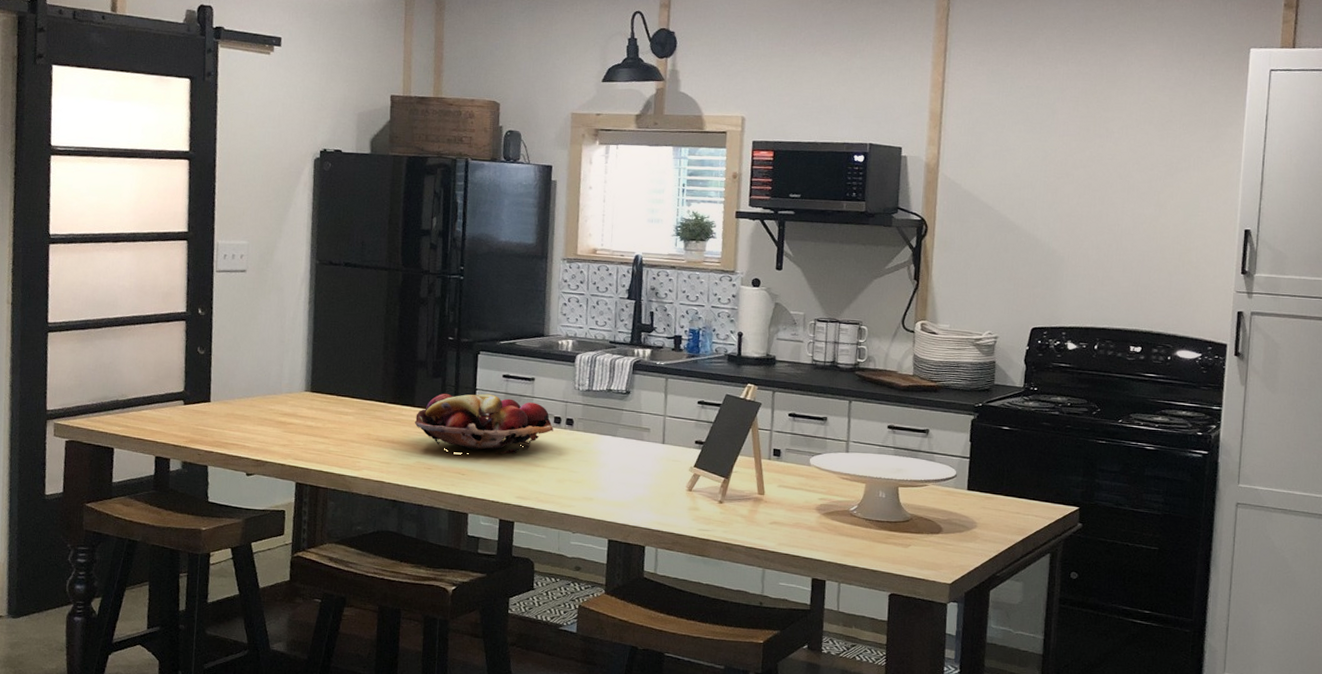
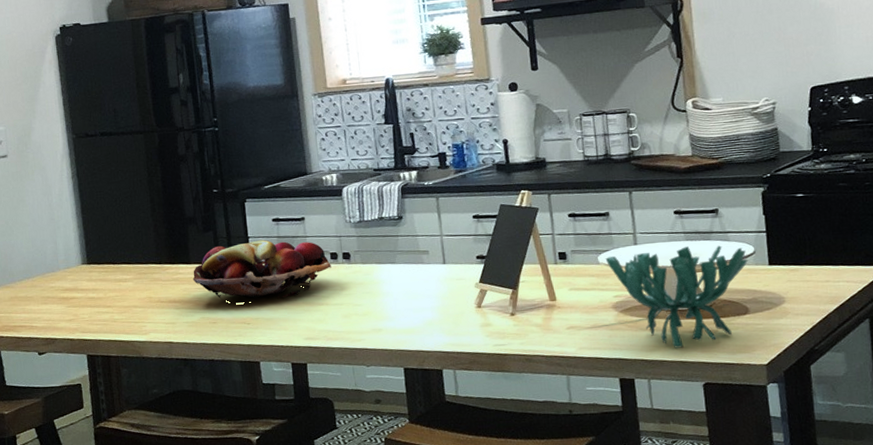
plant: none [816,460,950,557] -> present [605,245,749,348]

